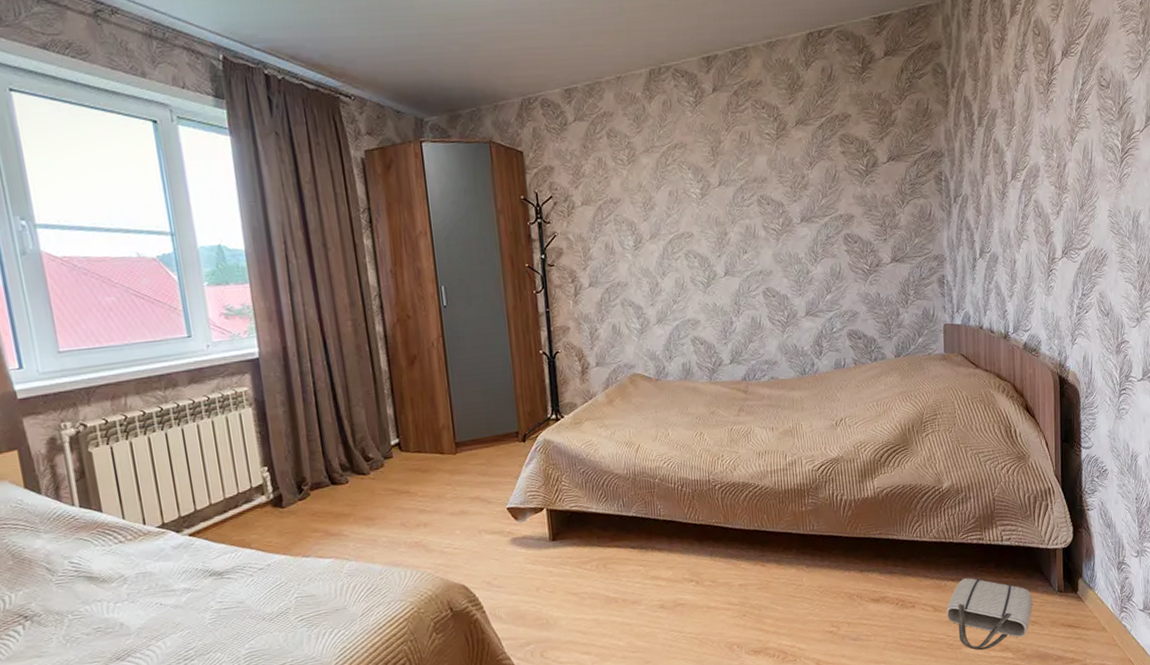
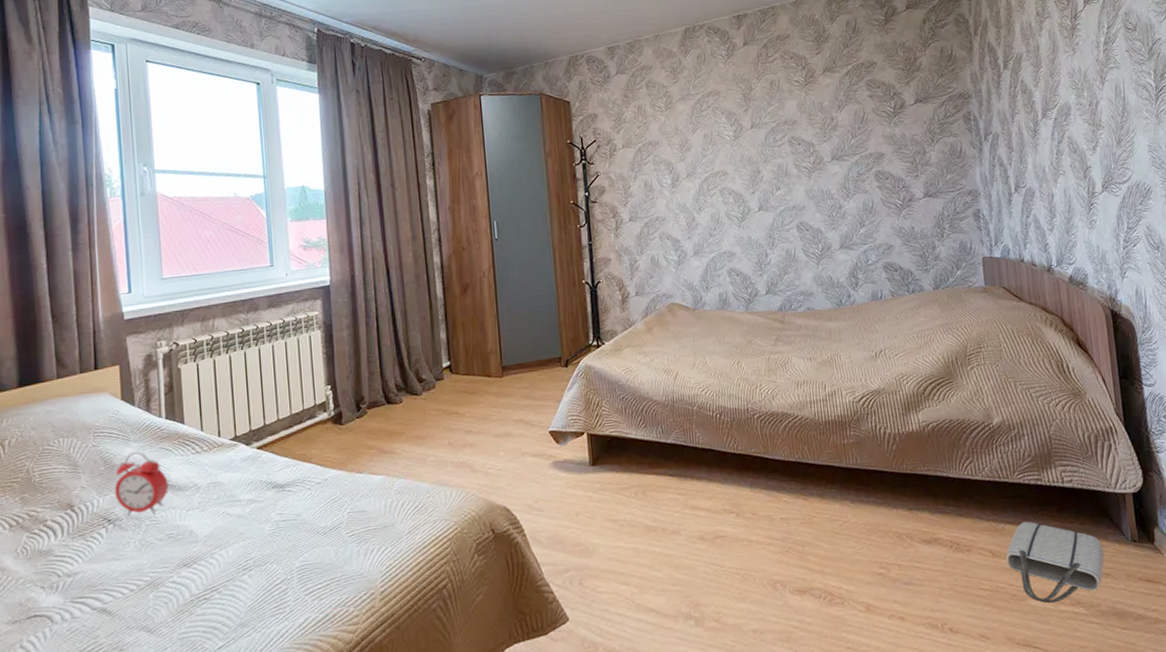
alarm clock: none [27,543,91,612] -> present [114,451,169,516]

